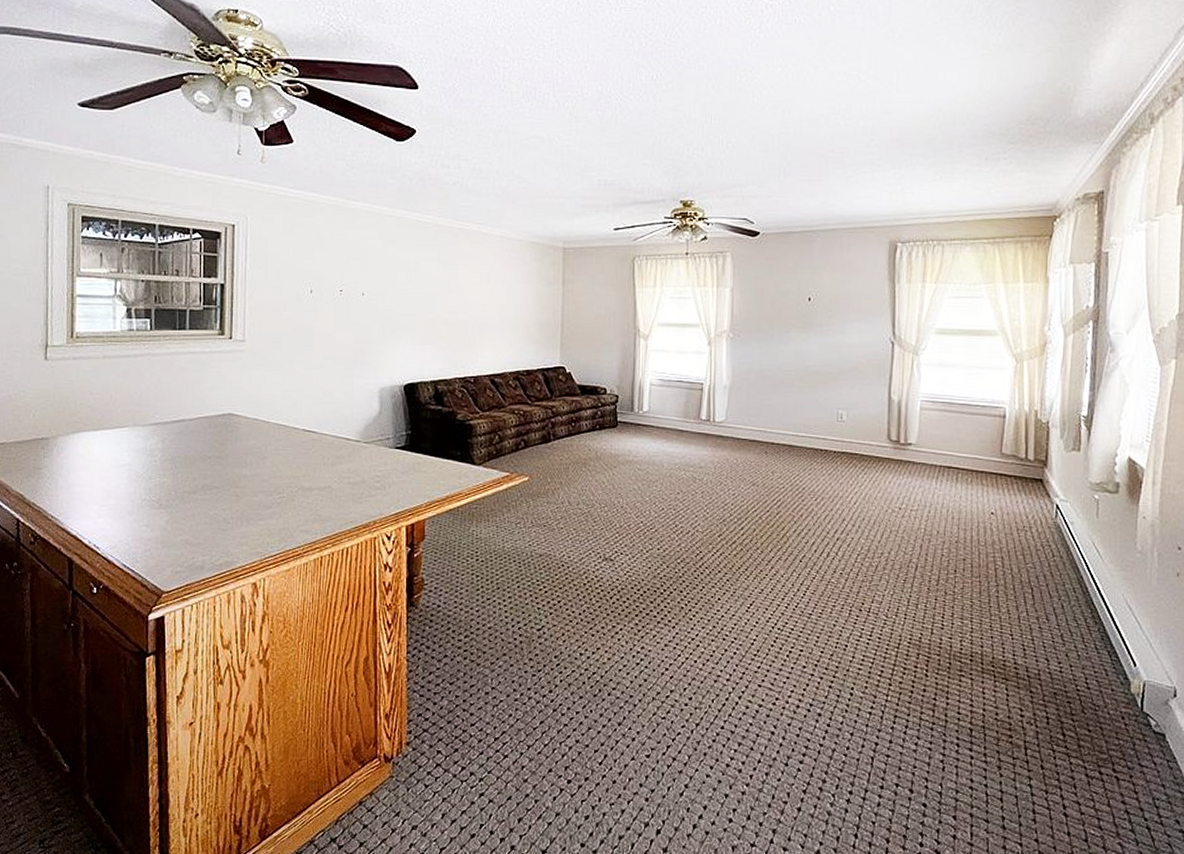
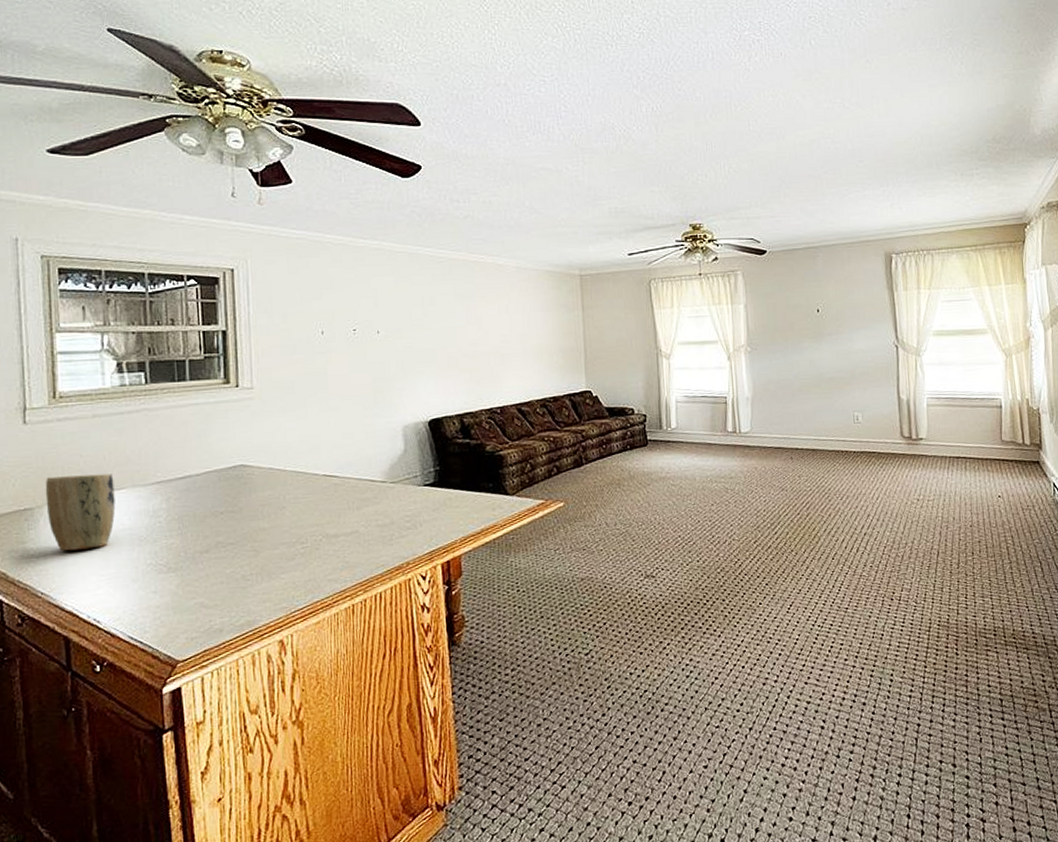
plant pot: none [60,411,118,480] -> present [45,473,116,551]

